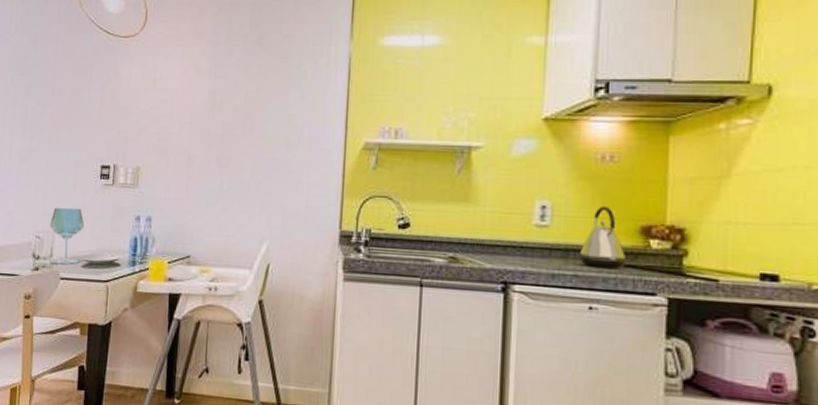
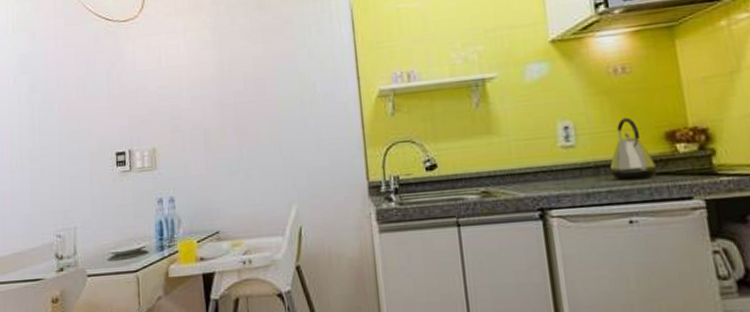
wine glass: present [50,208,85,265] -> none [70,199,106,262]

